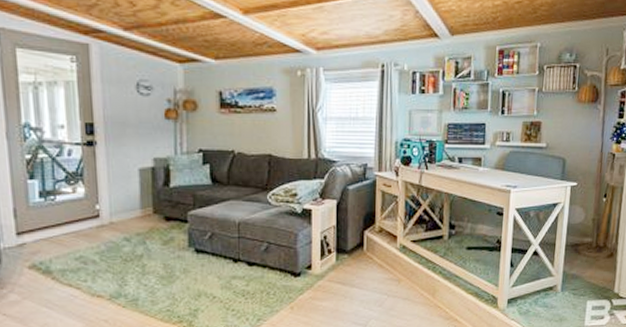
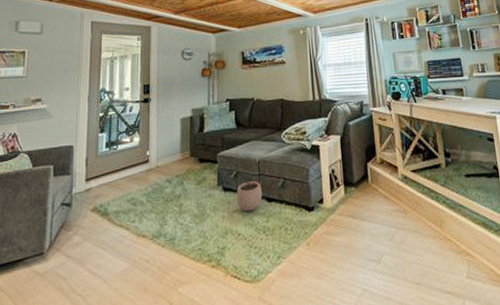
plant pot: none [211,238,243,274] -> present [236,176,263,211]

